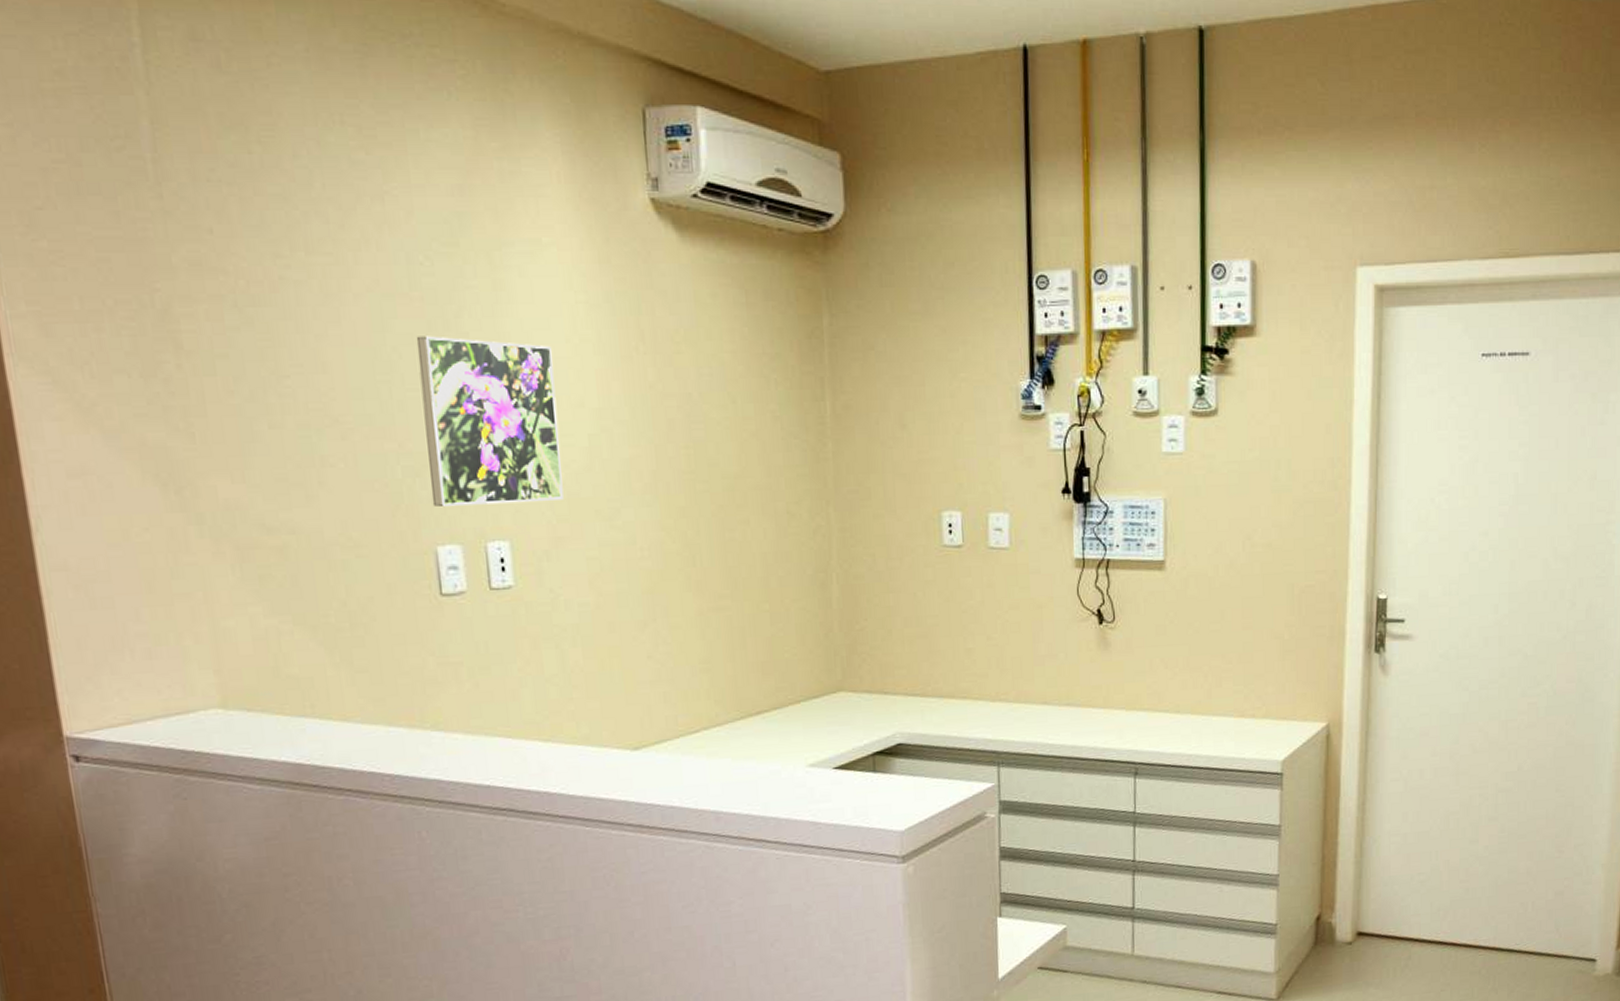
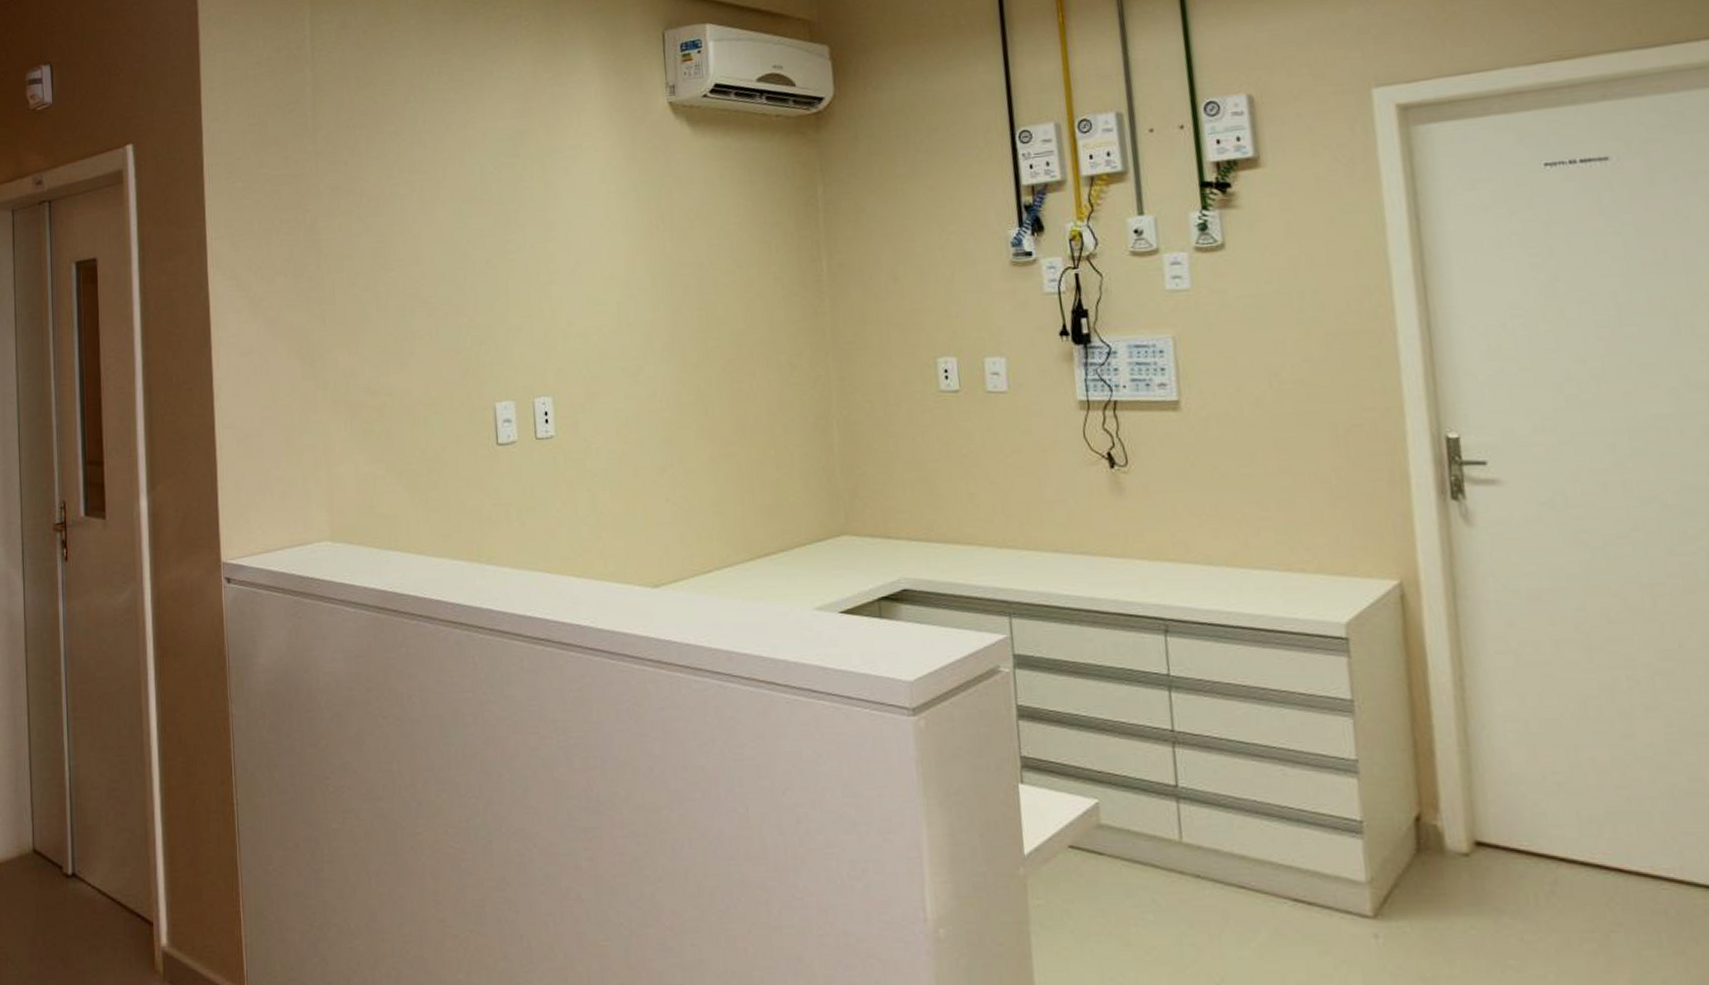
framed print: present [416,336,564,506] -> none [485,229,597,369]

